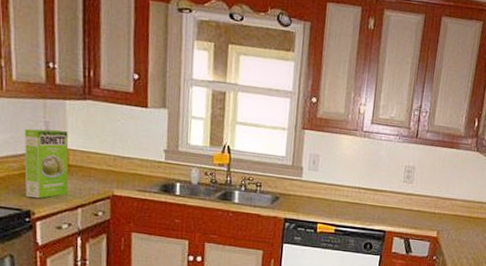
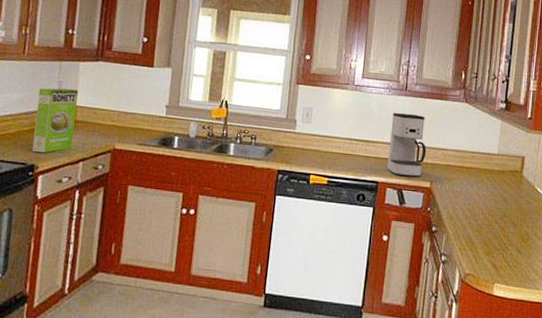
coffee maker: none [395,161,435,226] -> present [387,113,427,177]

